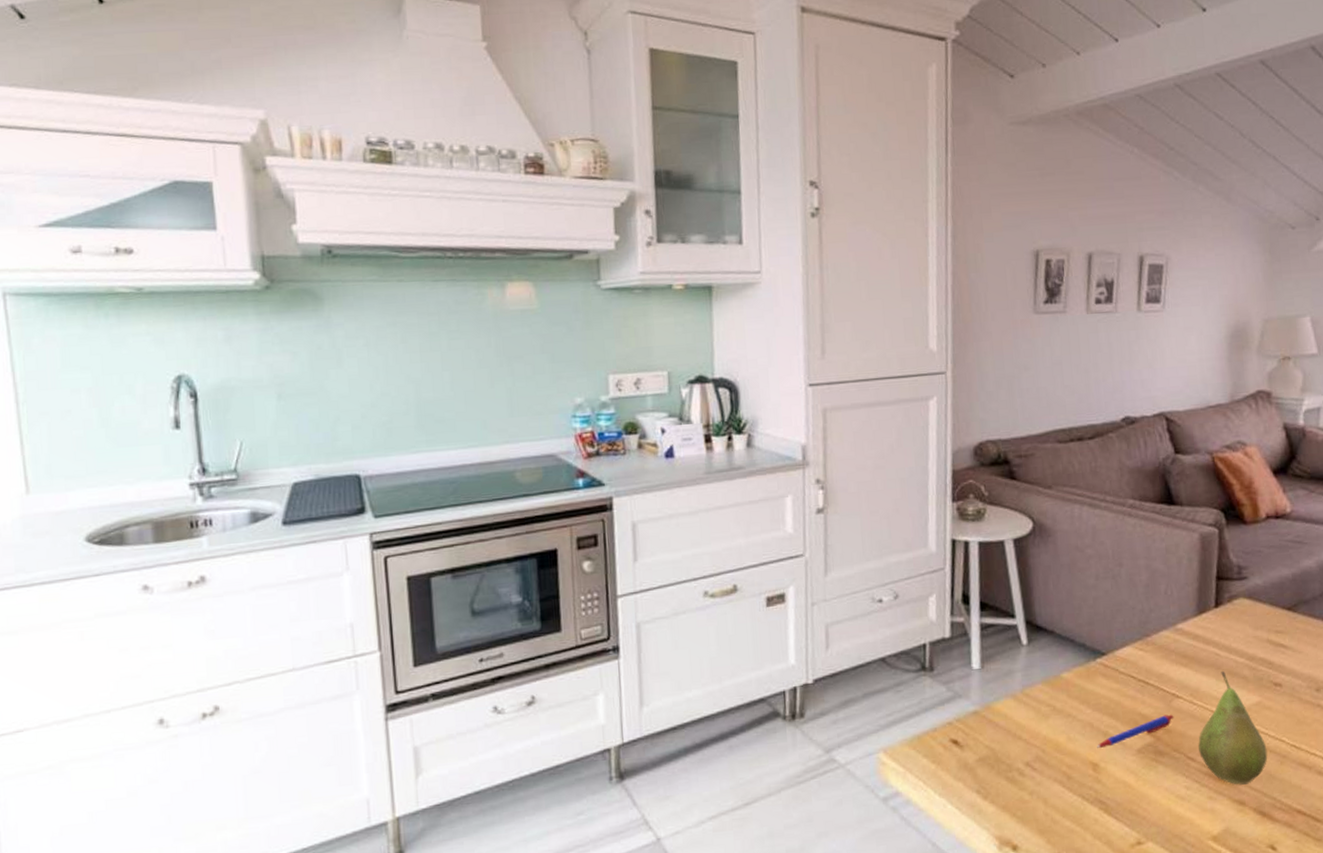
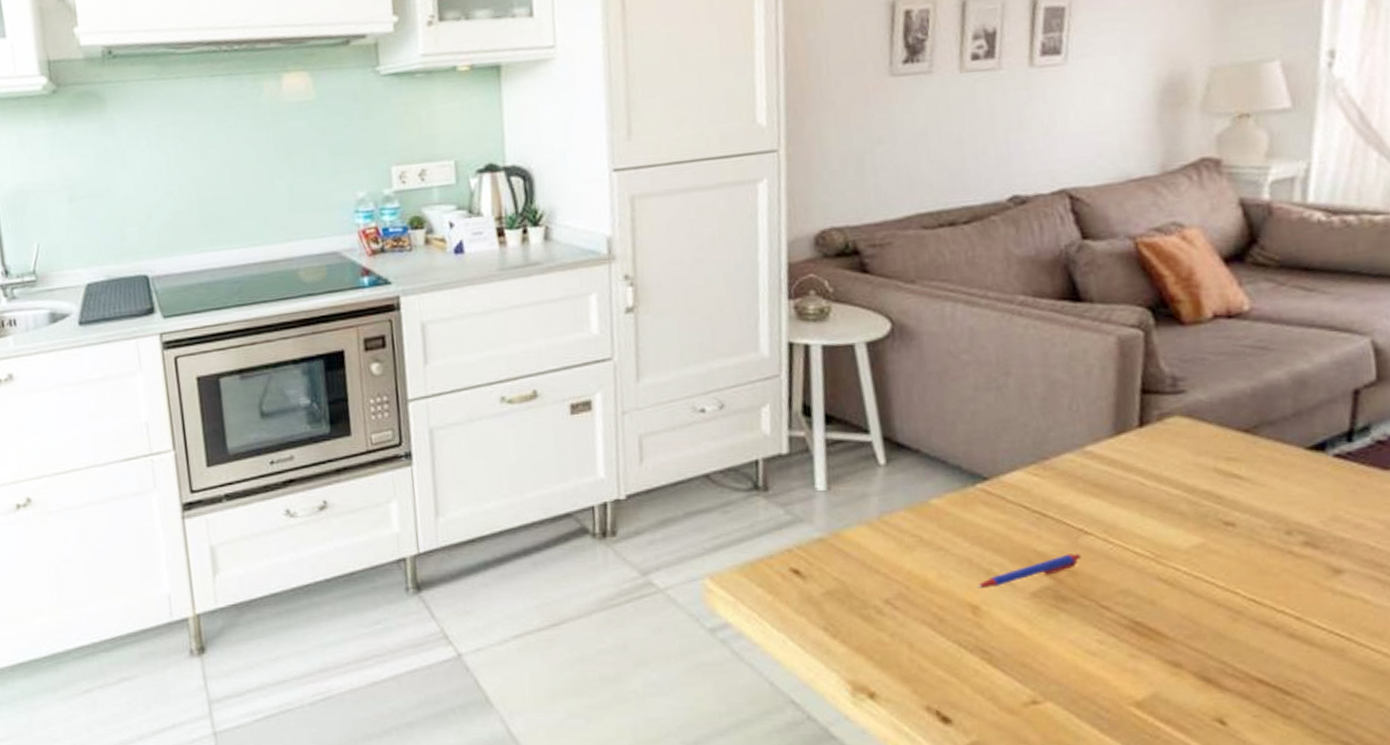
fruit: present [1198,671,1268,785] -> none [1115,505,1215,643]

